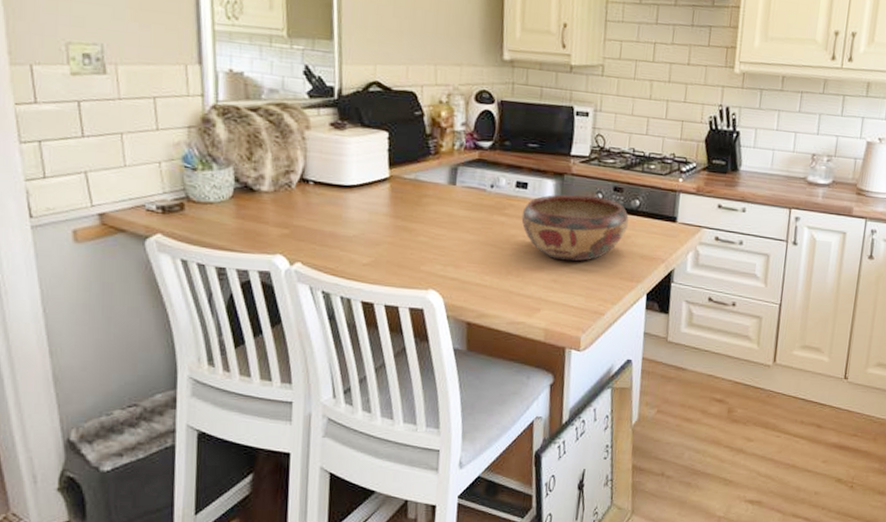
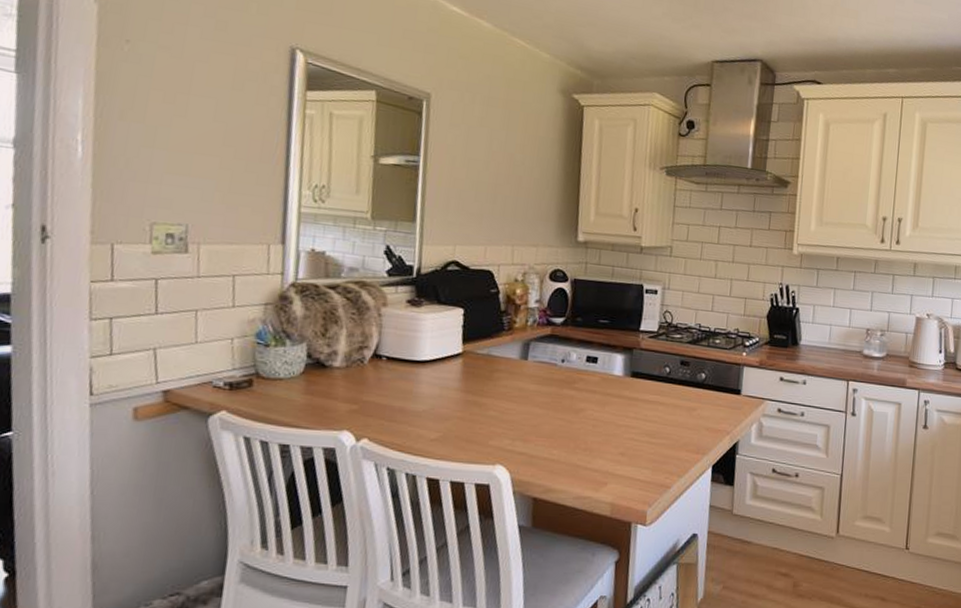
decorative bowl: present [521,194,629,262] -> none [590,368,695,435]

